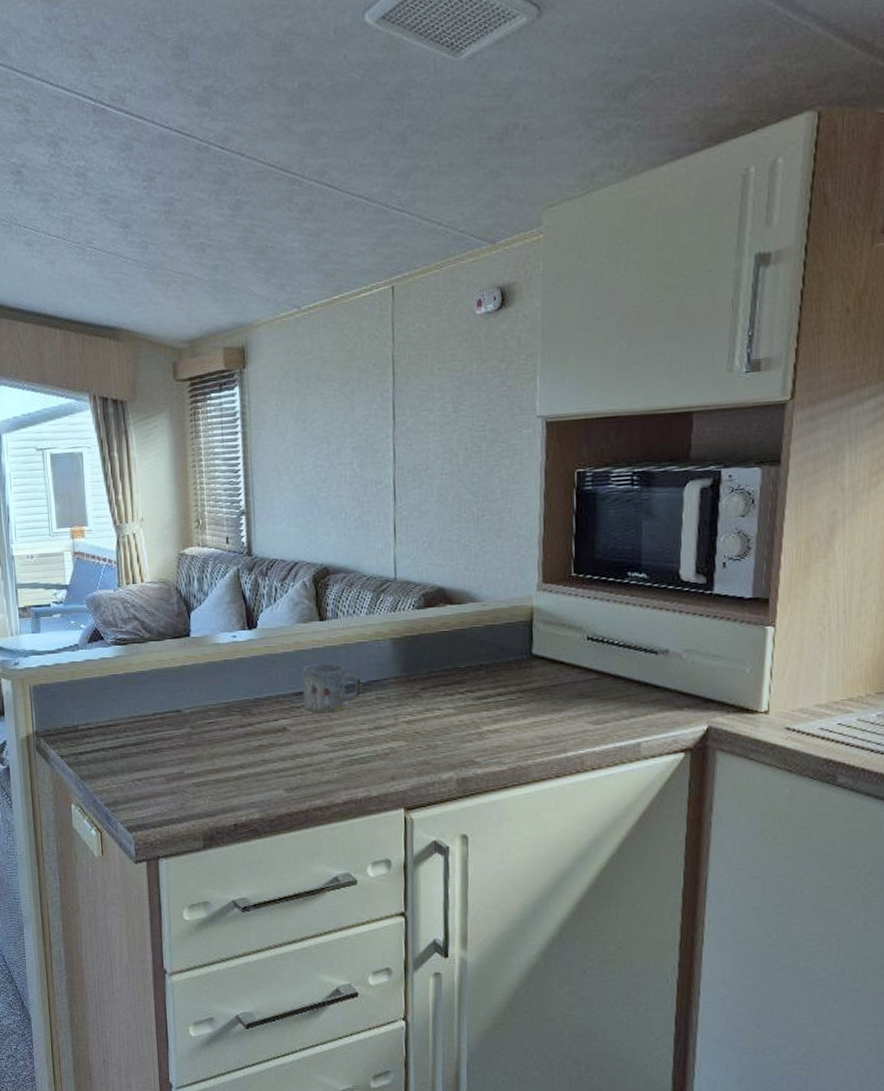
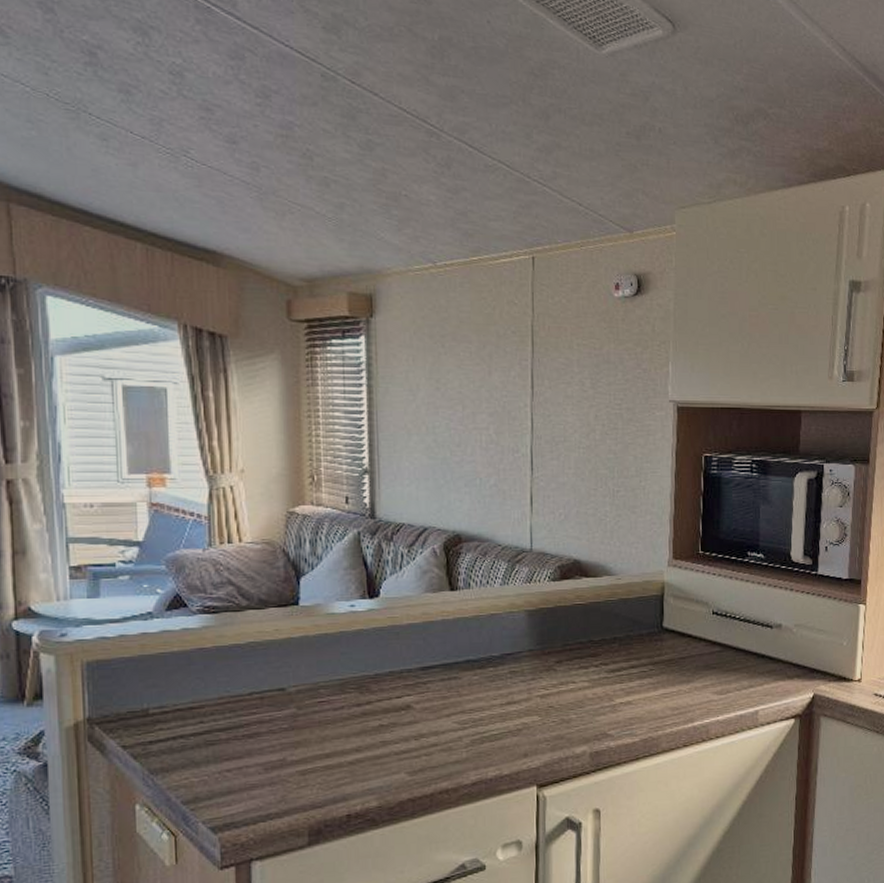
mug: present [302,664,362,713] -> none [429,636,495,689]

